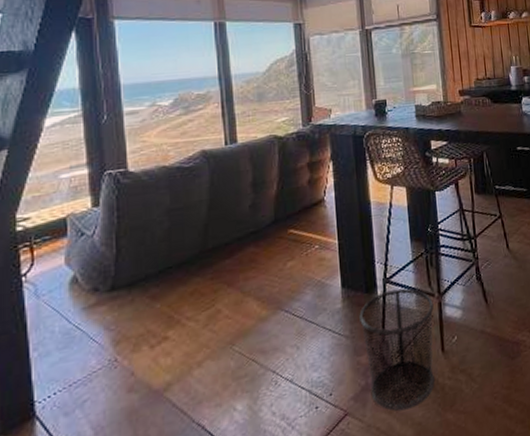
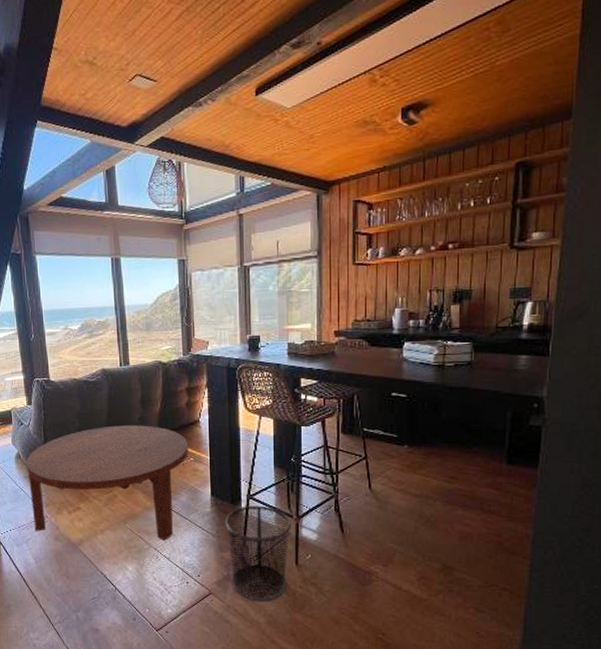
coffee table: none [87,213,313,386] -> present [26,425,188,540]

